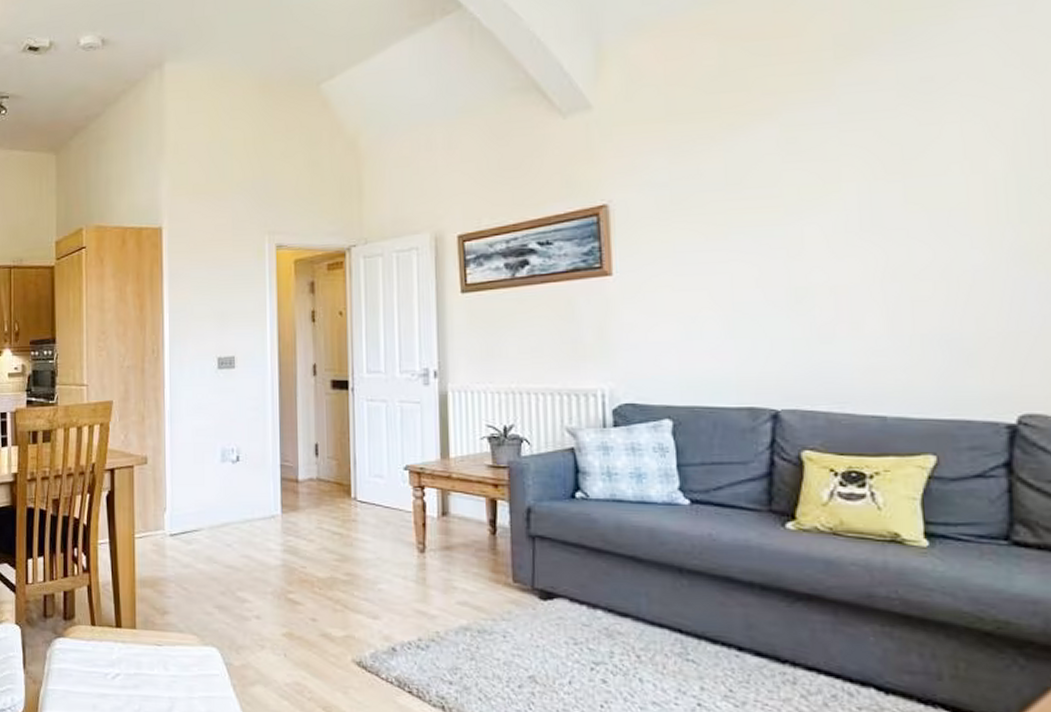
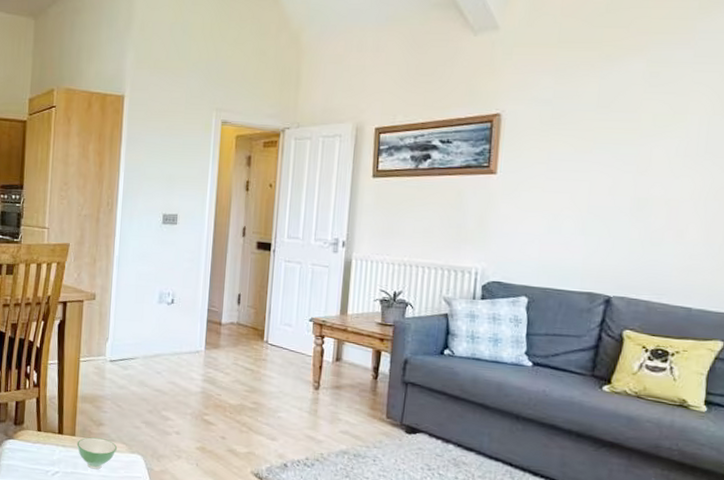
bowl: none [138,629,188,668] -> present [77,437,118,470]

